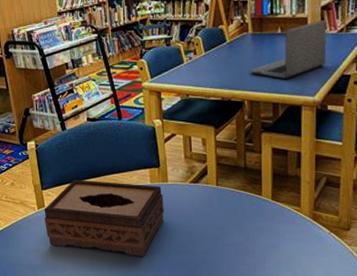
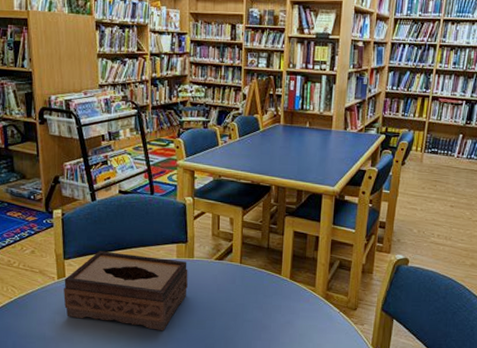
laptop: present [248,20,327,80] -> none [278,120,349,170]

